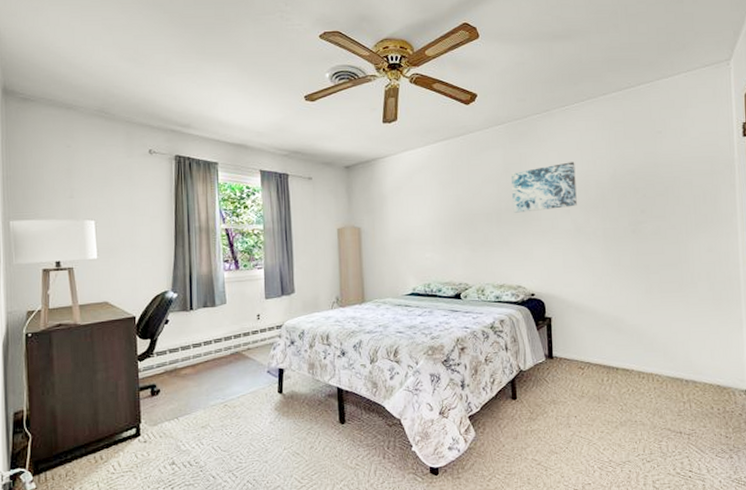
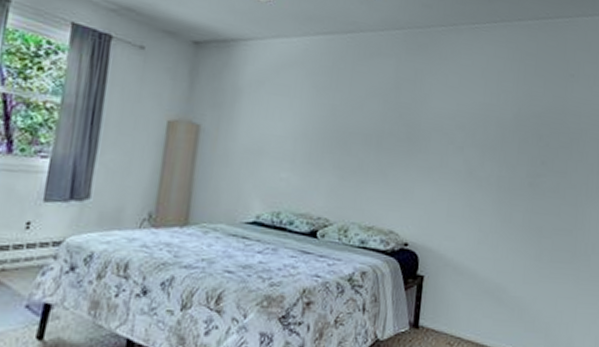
wall art: present [510,162,577,213] -> none [398,89,477,144]

